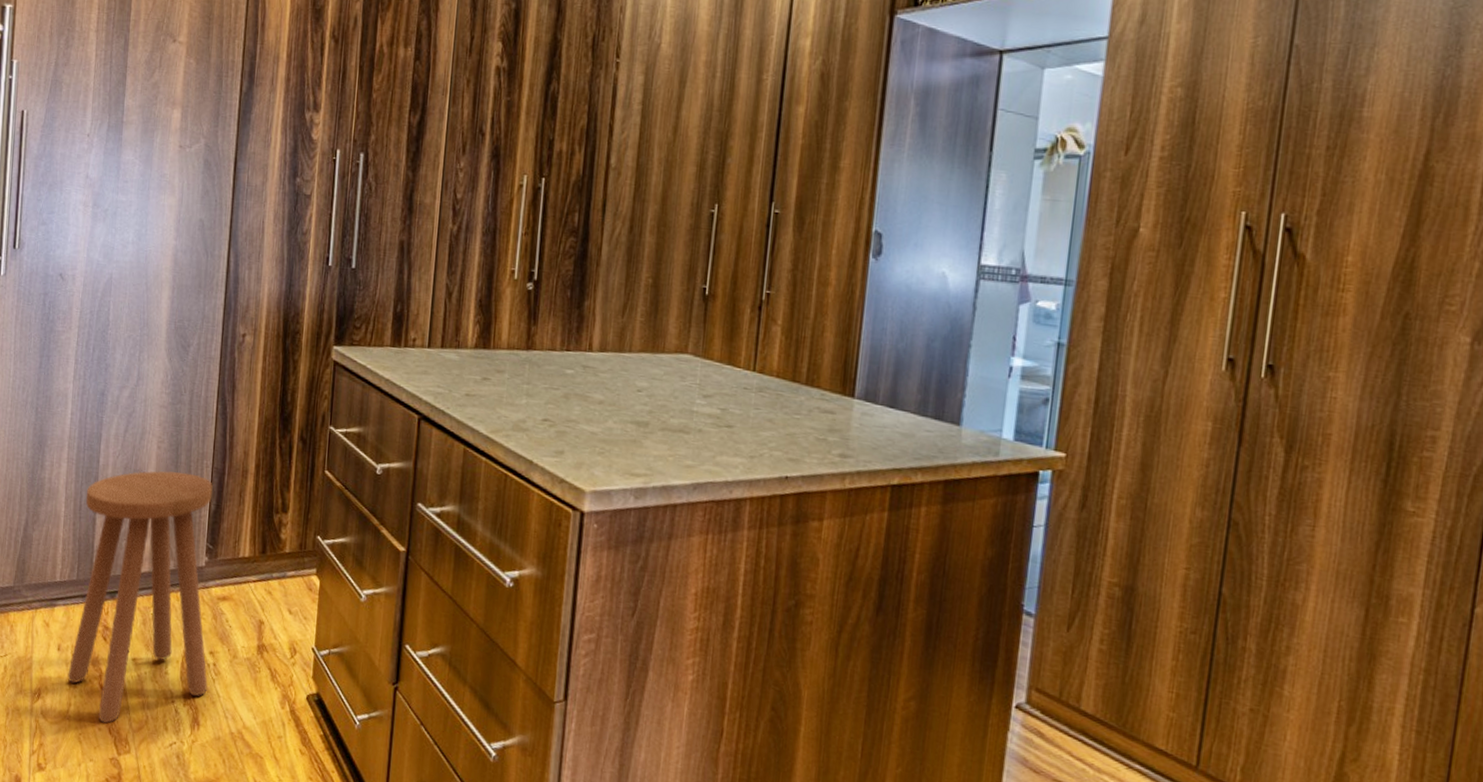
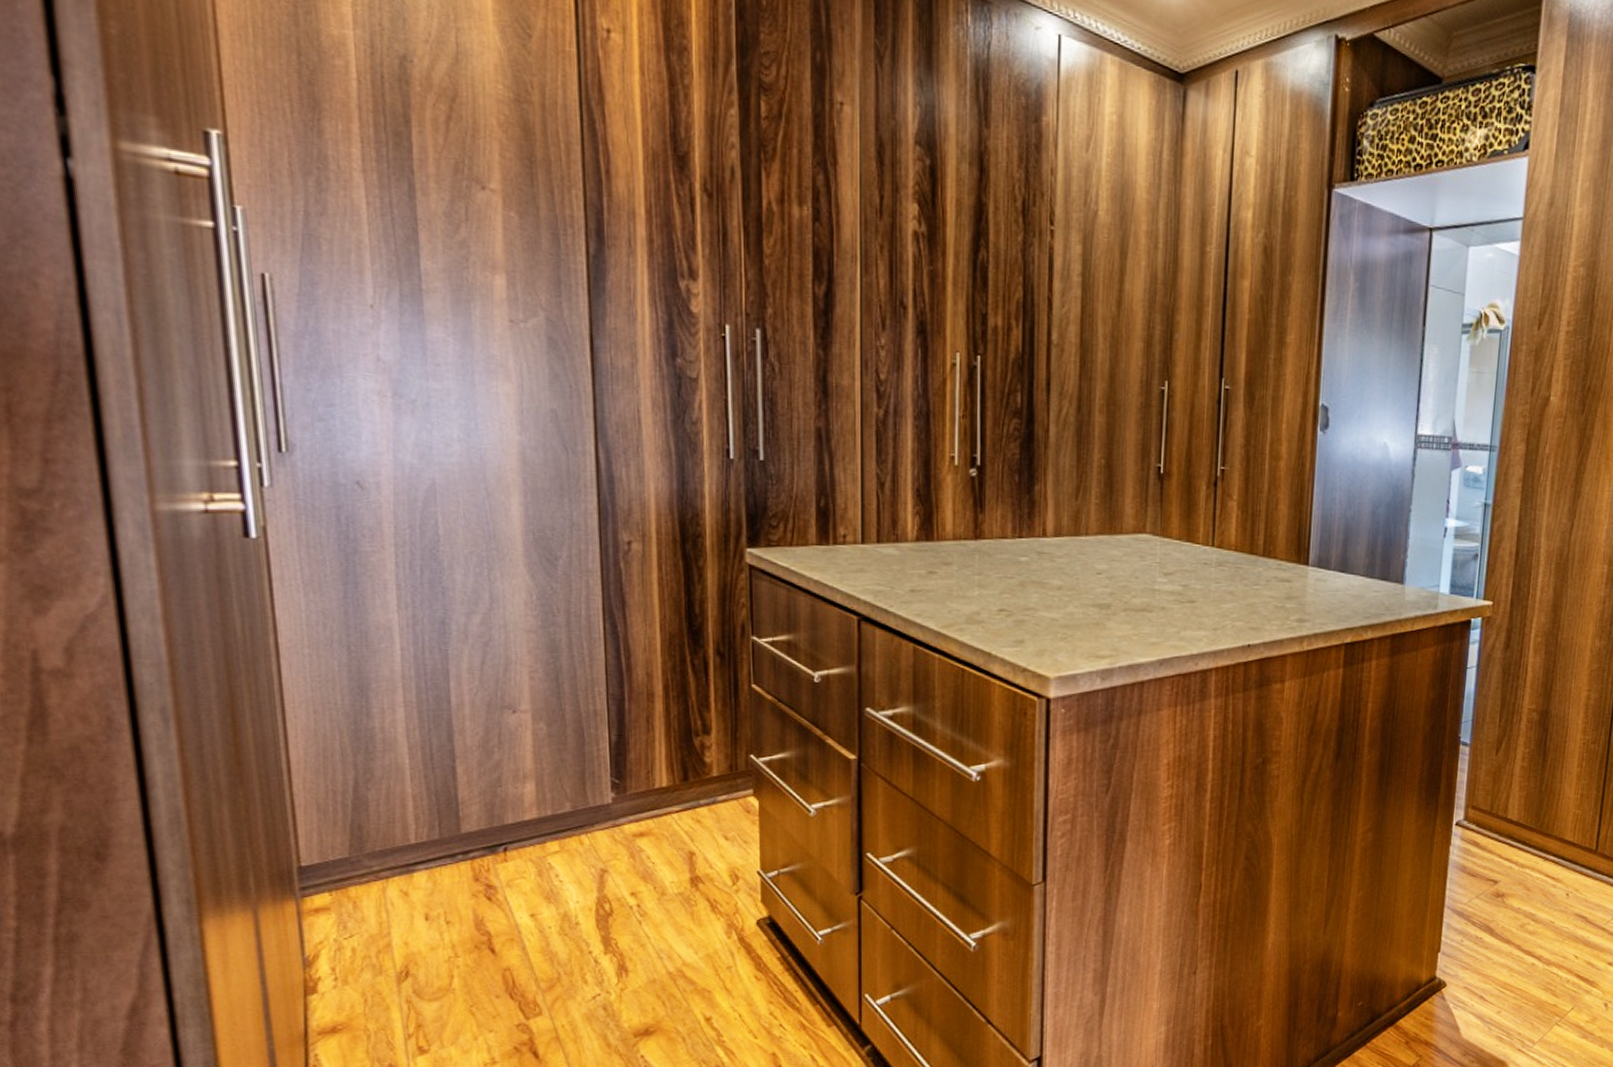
stool: present [67,471,213,724] -> none [438,703,633,989]

